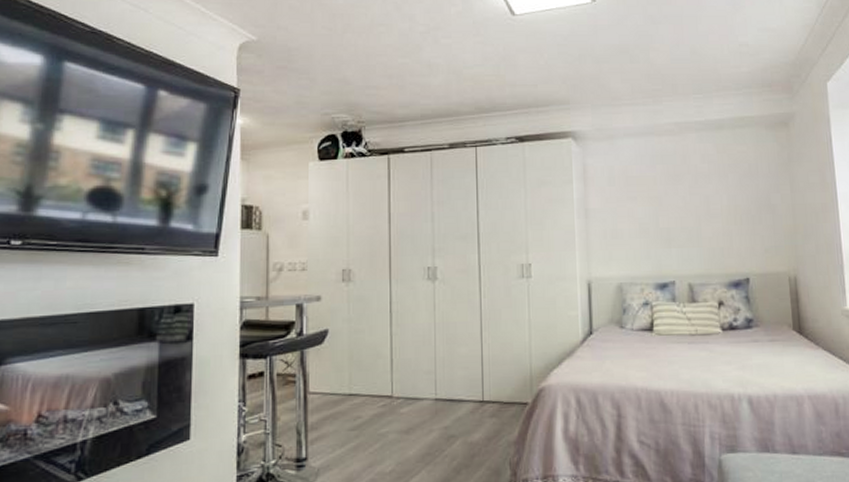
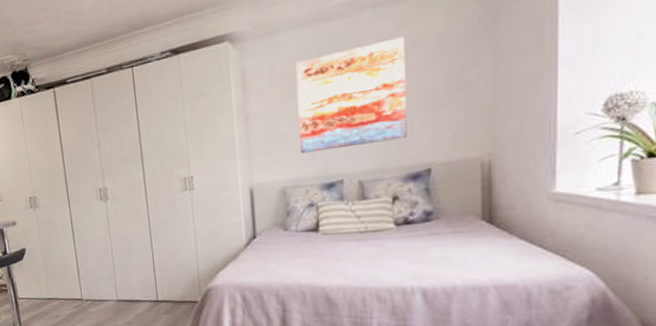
wall art: none [632,159,728,252] -> present [295,36,407,154]

